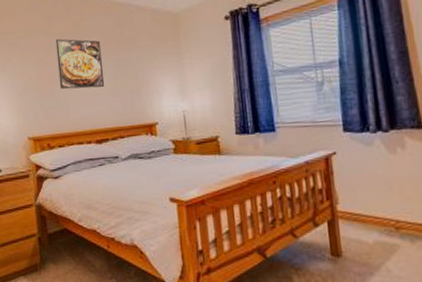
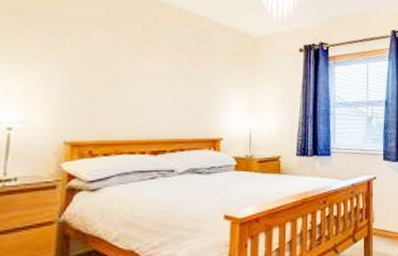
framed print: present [55,39,105,90] -> none [117,39,174,96]

